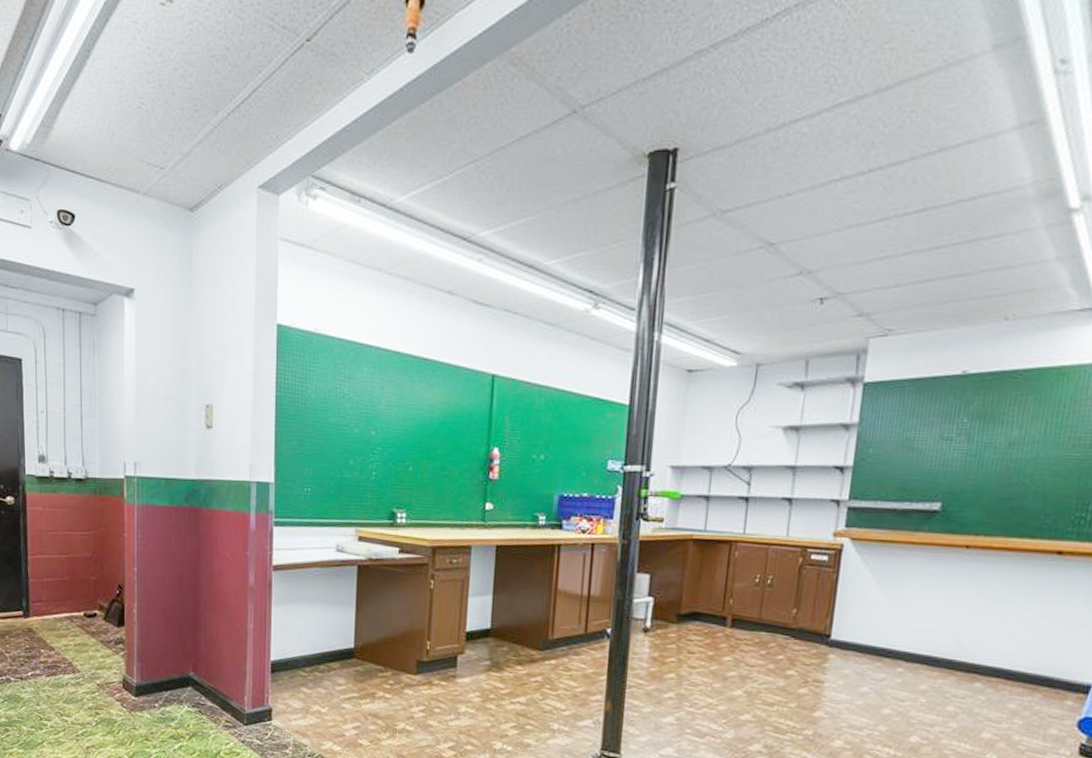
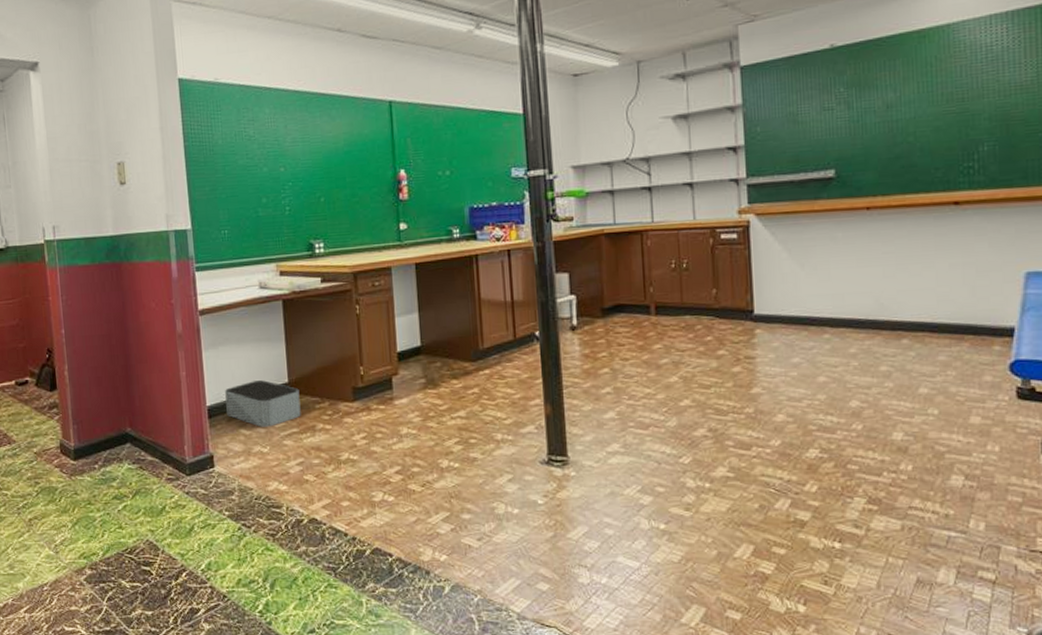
storage bin: none [290,642,364,689] -> present [225,380,301,427]

